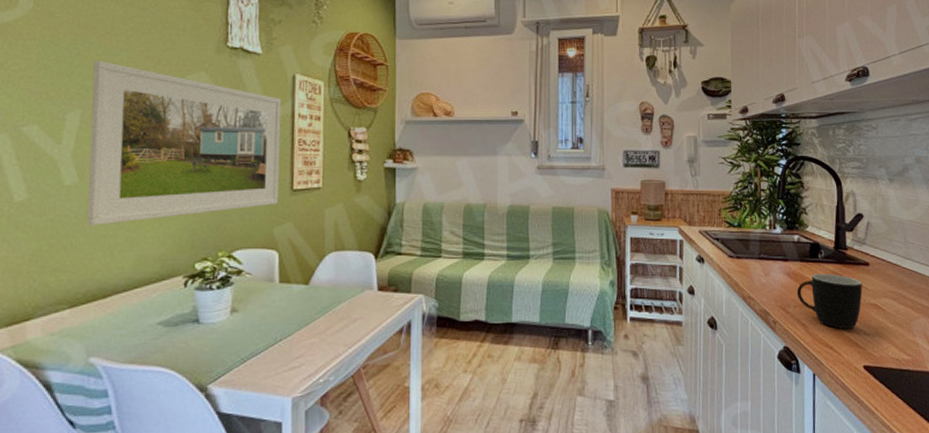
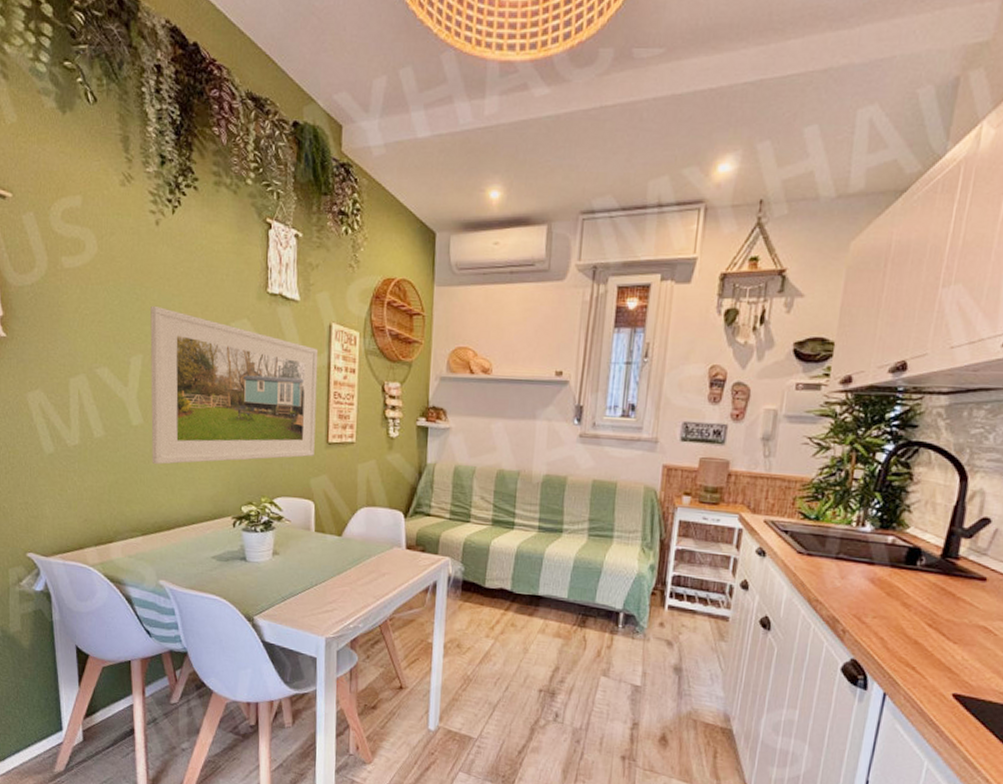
mug: present [796,274,863,330] -> none [878,583,972,652]

